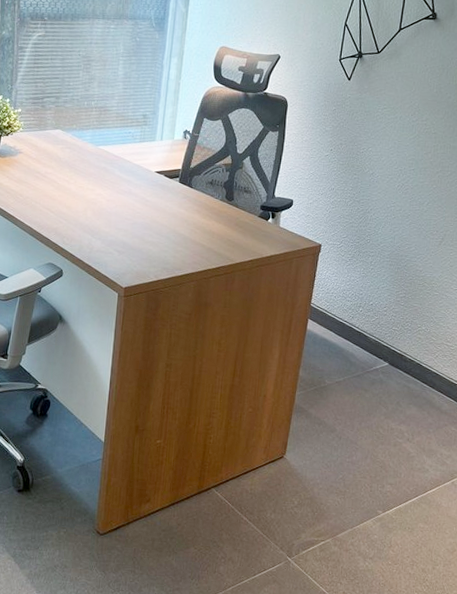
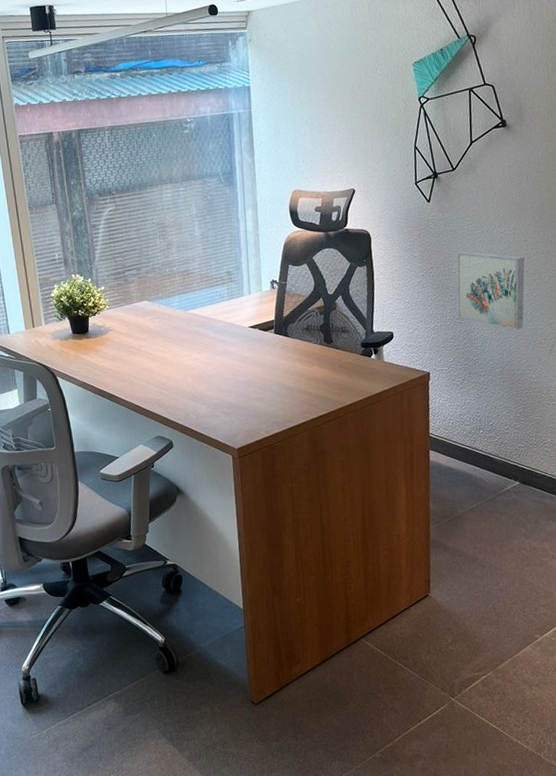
wall art: none [357,133,431,218] -> present [457,251,525,330]

